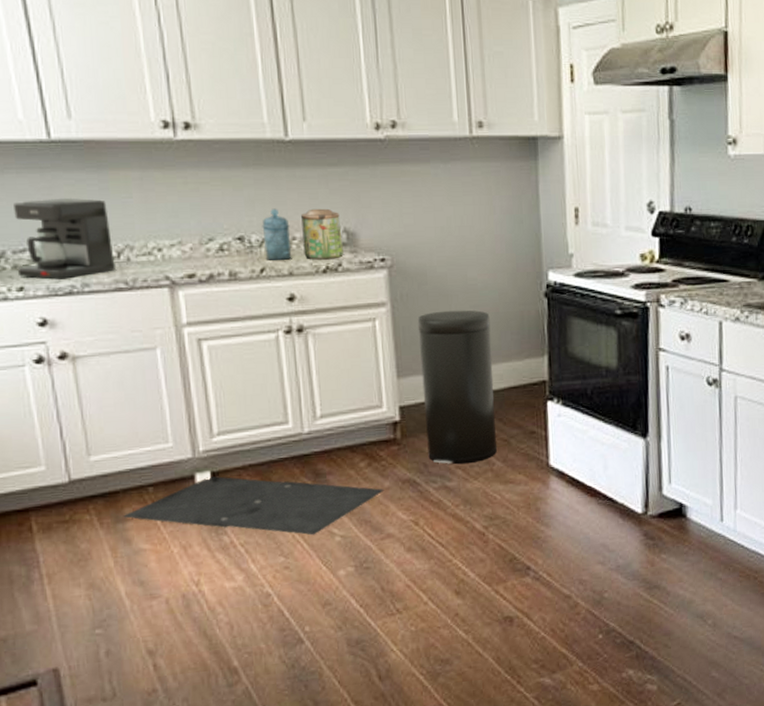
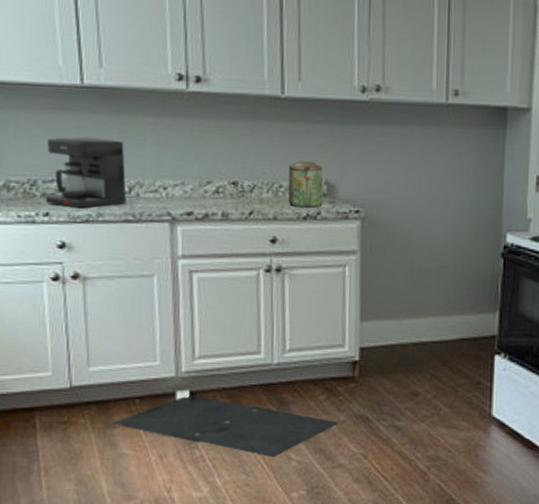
canister: present [262,208,292,260] -> none [254,158,279,205]
pedal bin: present [417,310,498,465] -> none [382,263,449,407]

